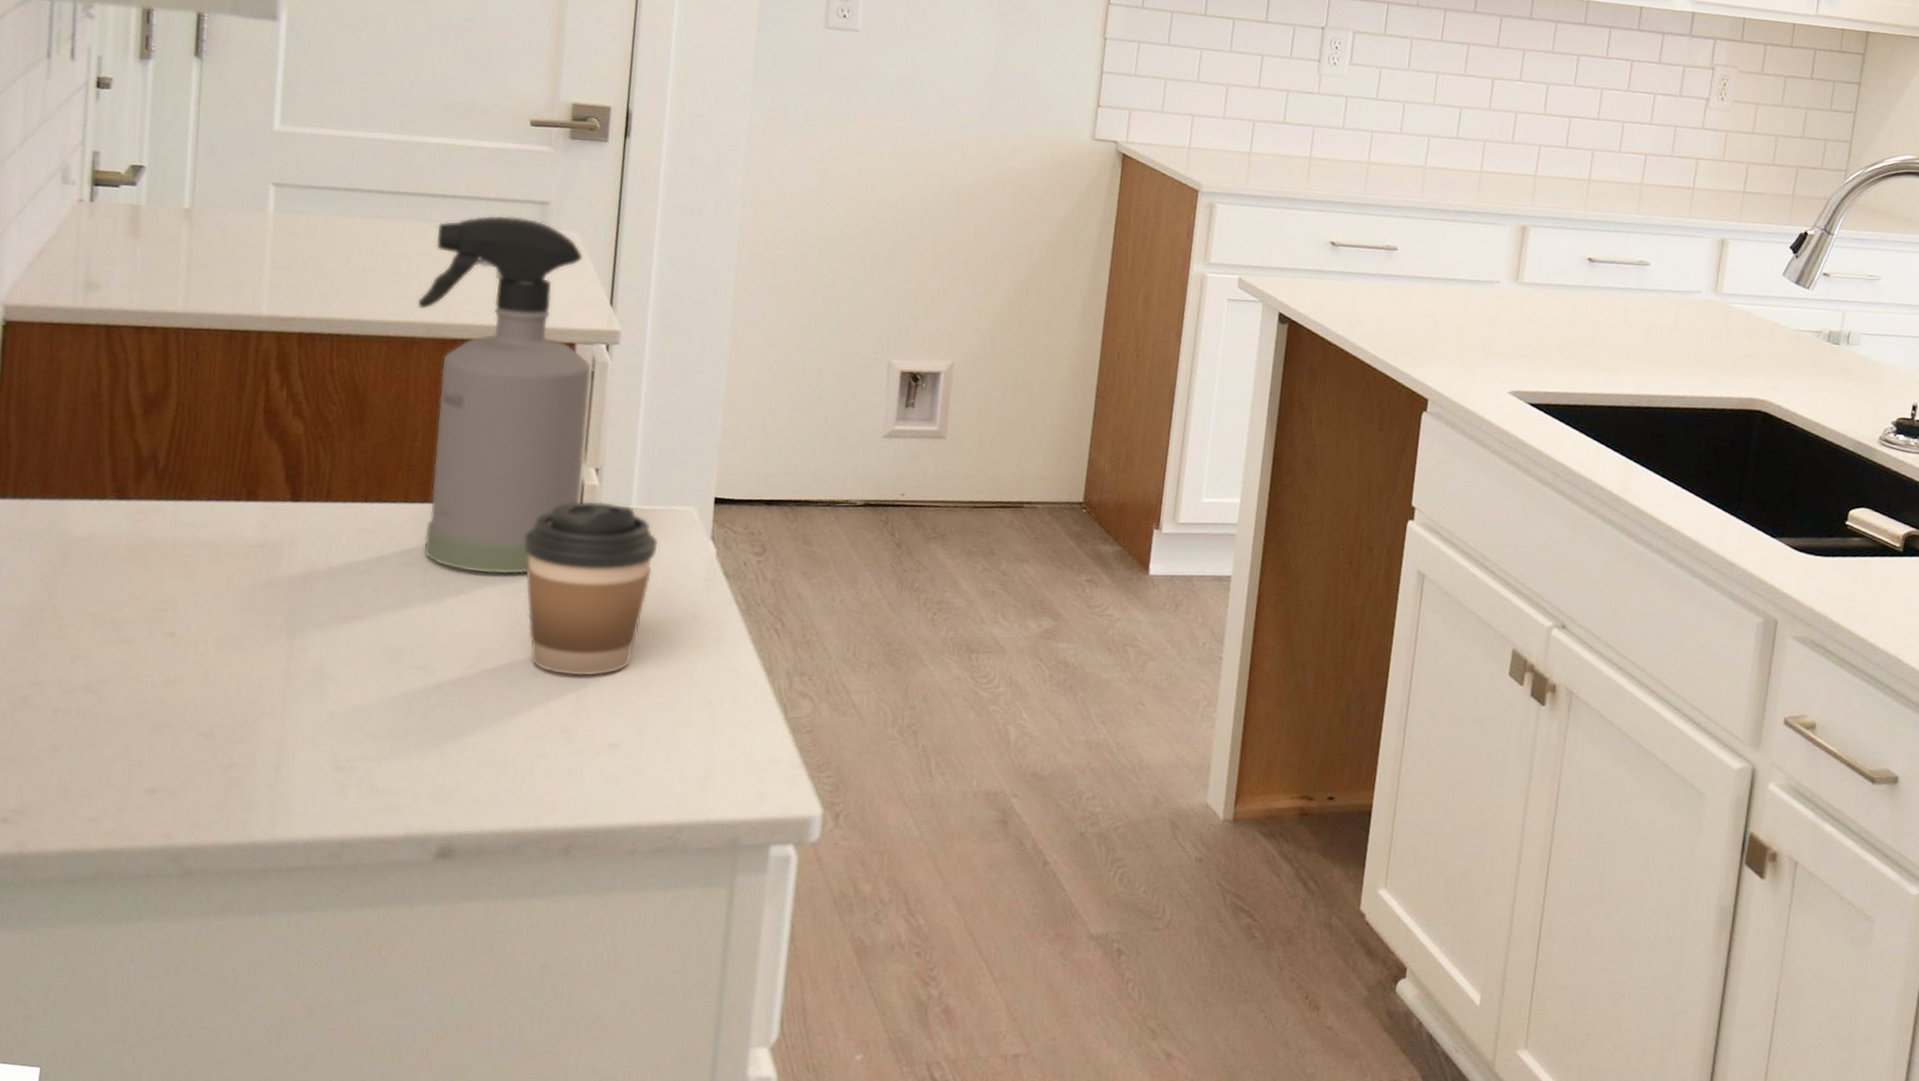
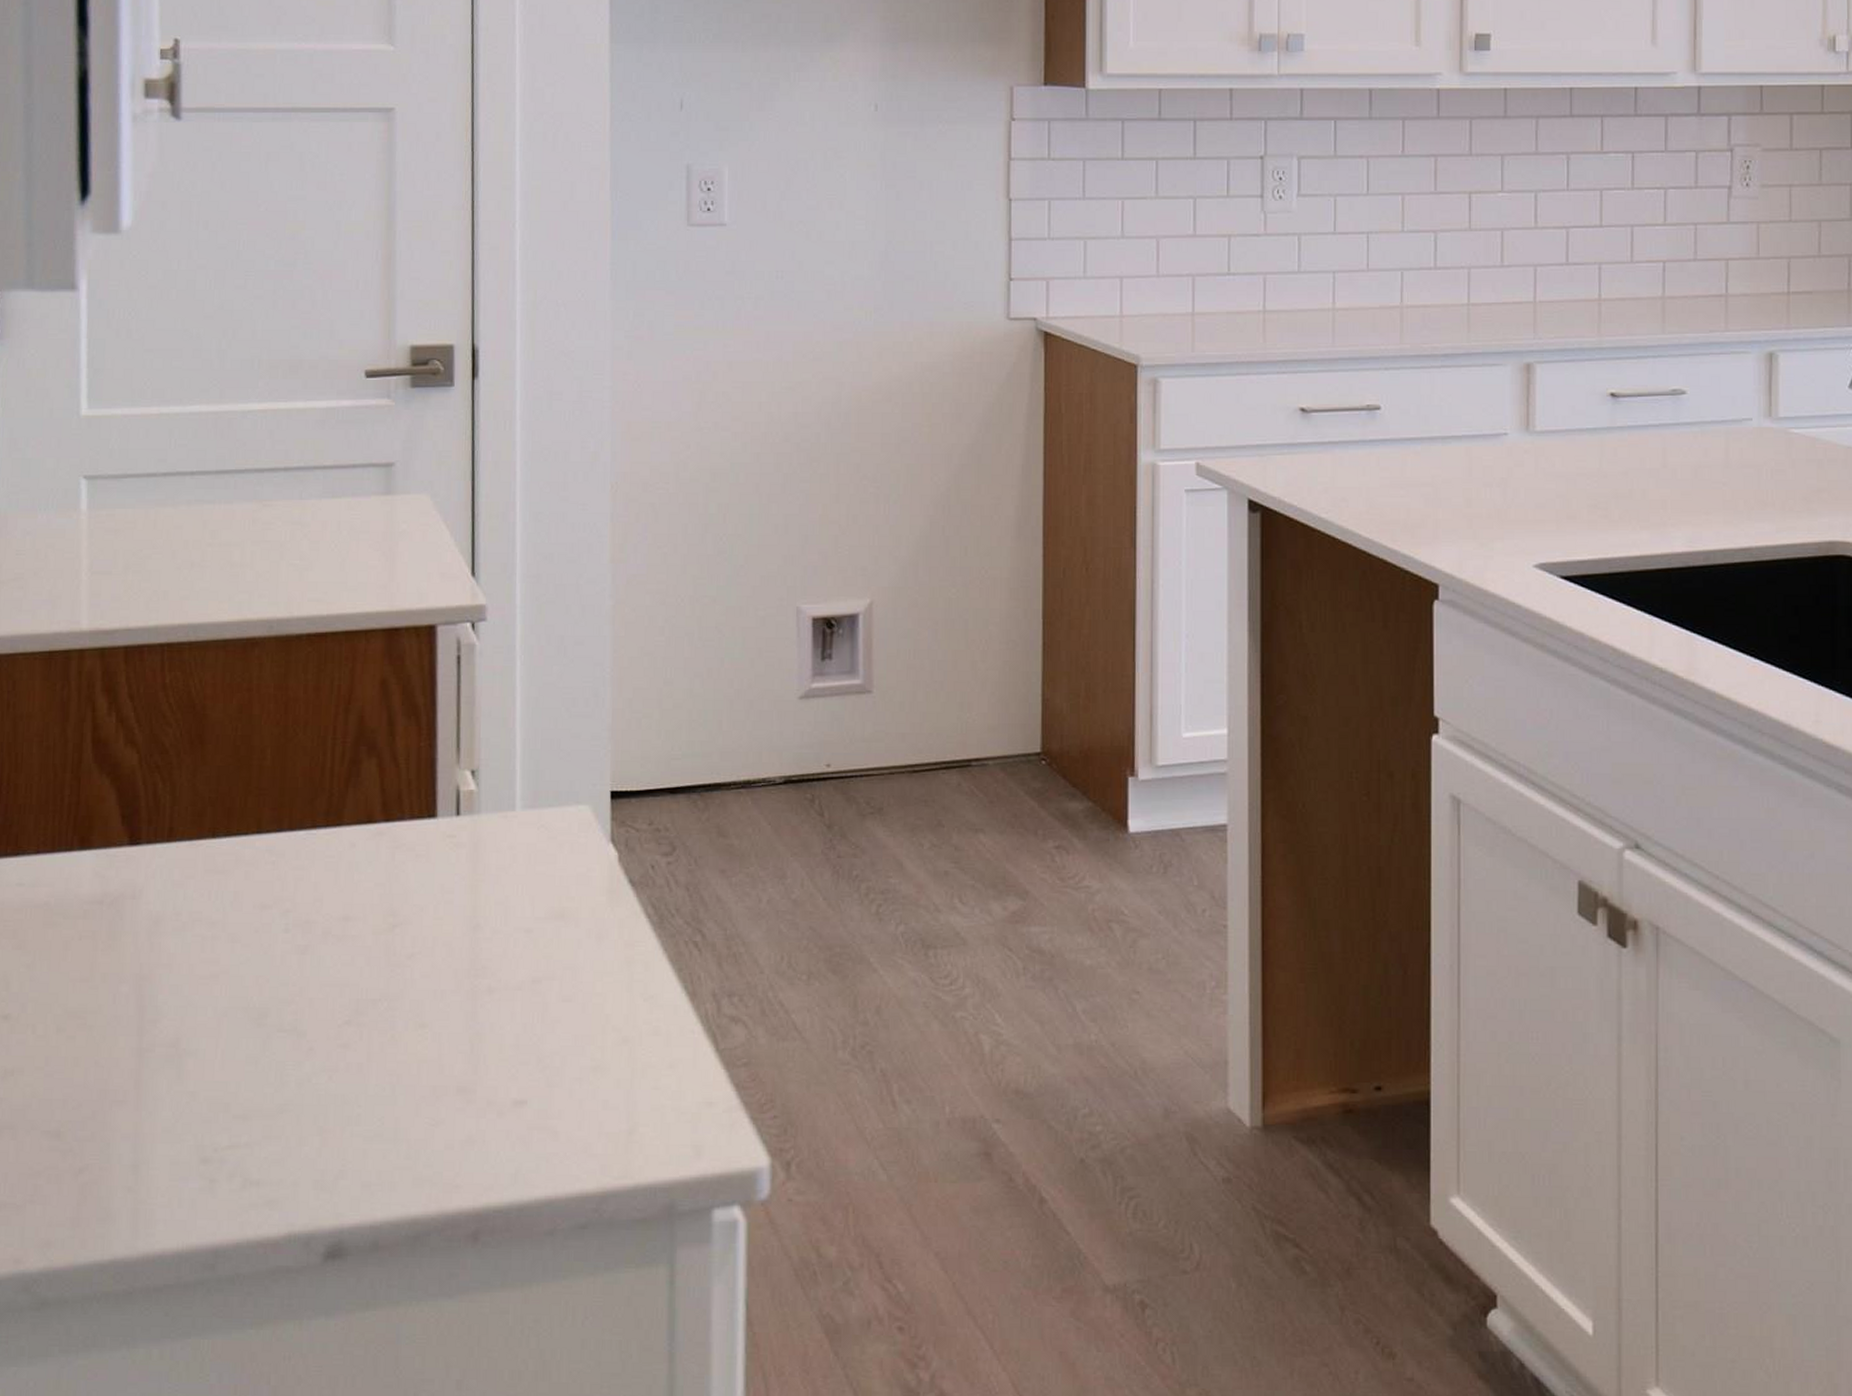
spray bottle: present [417,215,592,575] -> none [254,484,458,910]
coffee cup: present [524,500,659,677] -> none [396,809,552,1023]

